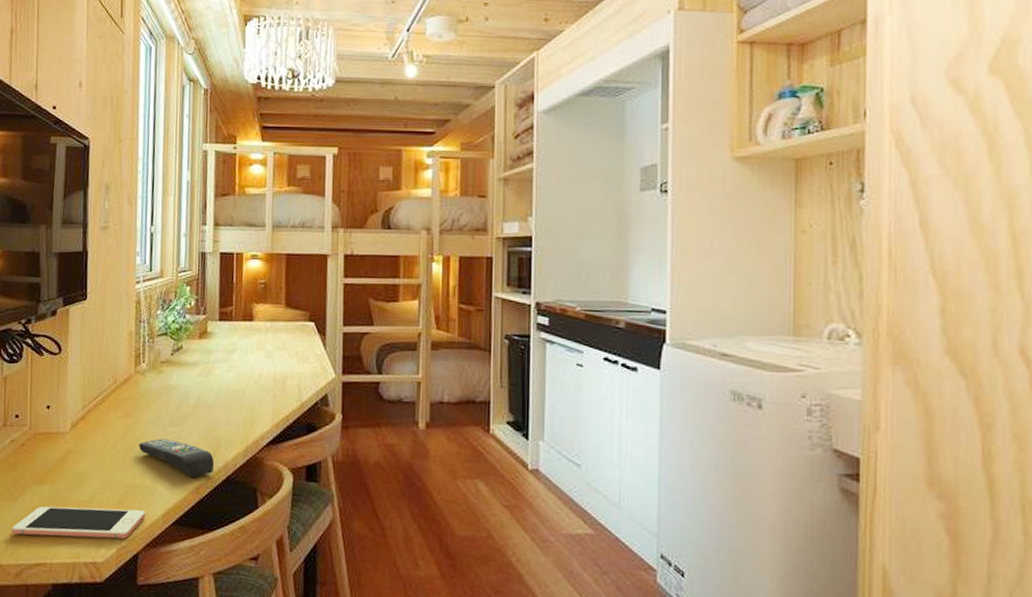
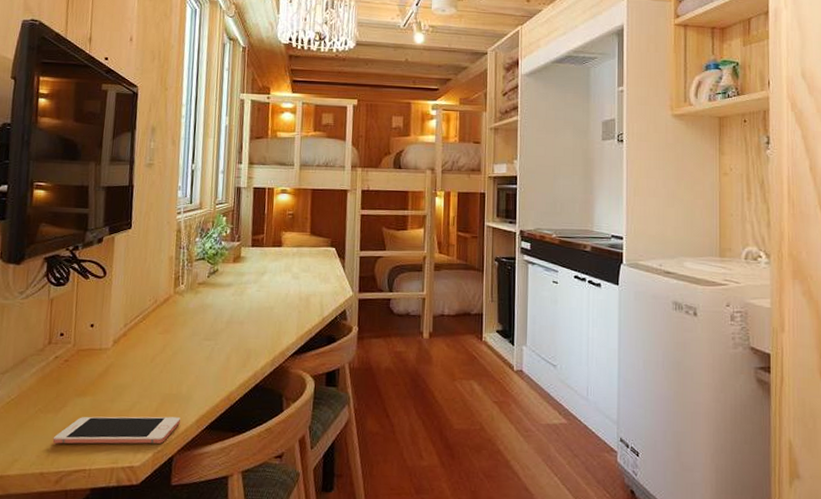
remote control: present [139,439,215,478] -> none [176,352,245,387]

